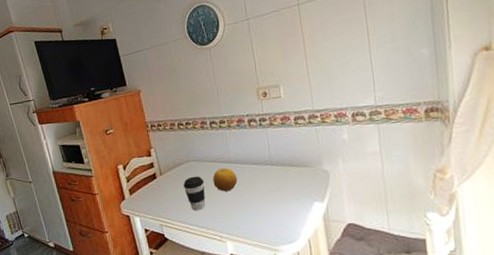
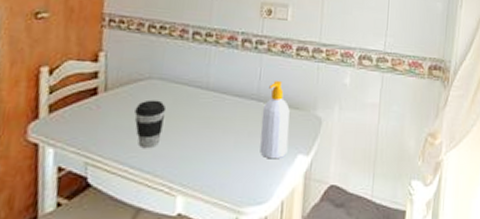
fruit: present [212,168,238,192] -> none [178,95,212,127]
soap bottle: none [276,146,305,209] -> present [260,80,290,160]

